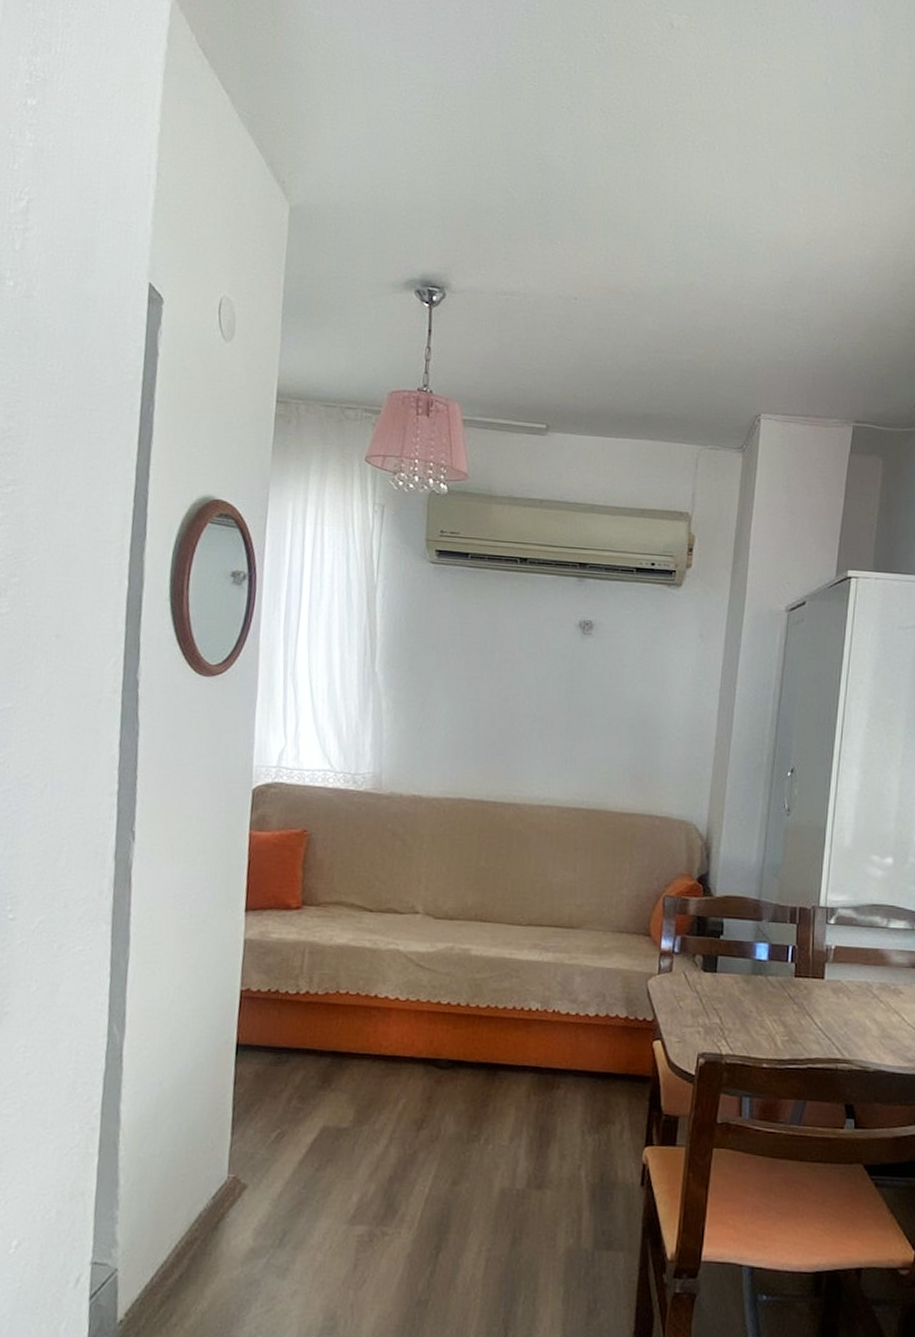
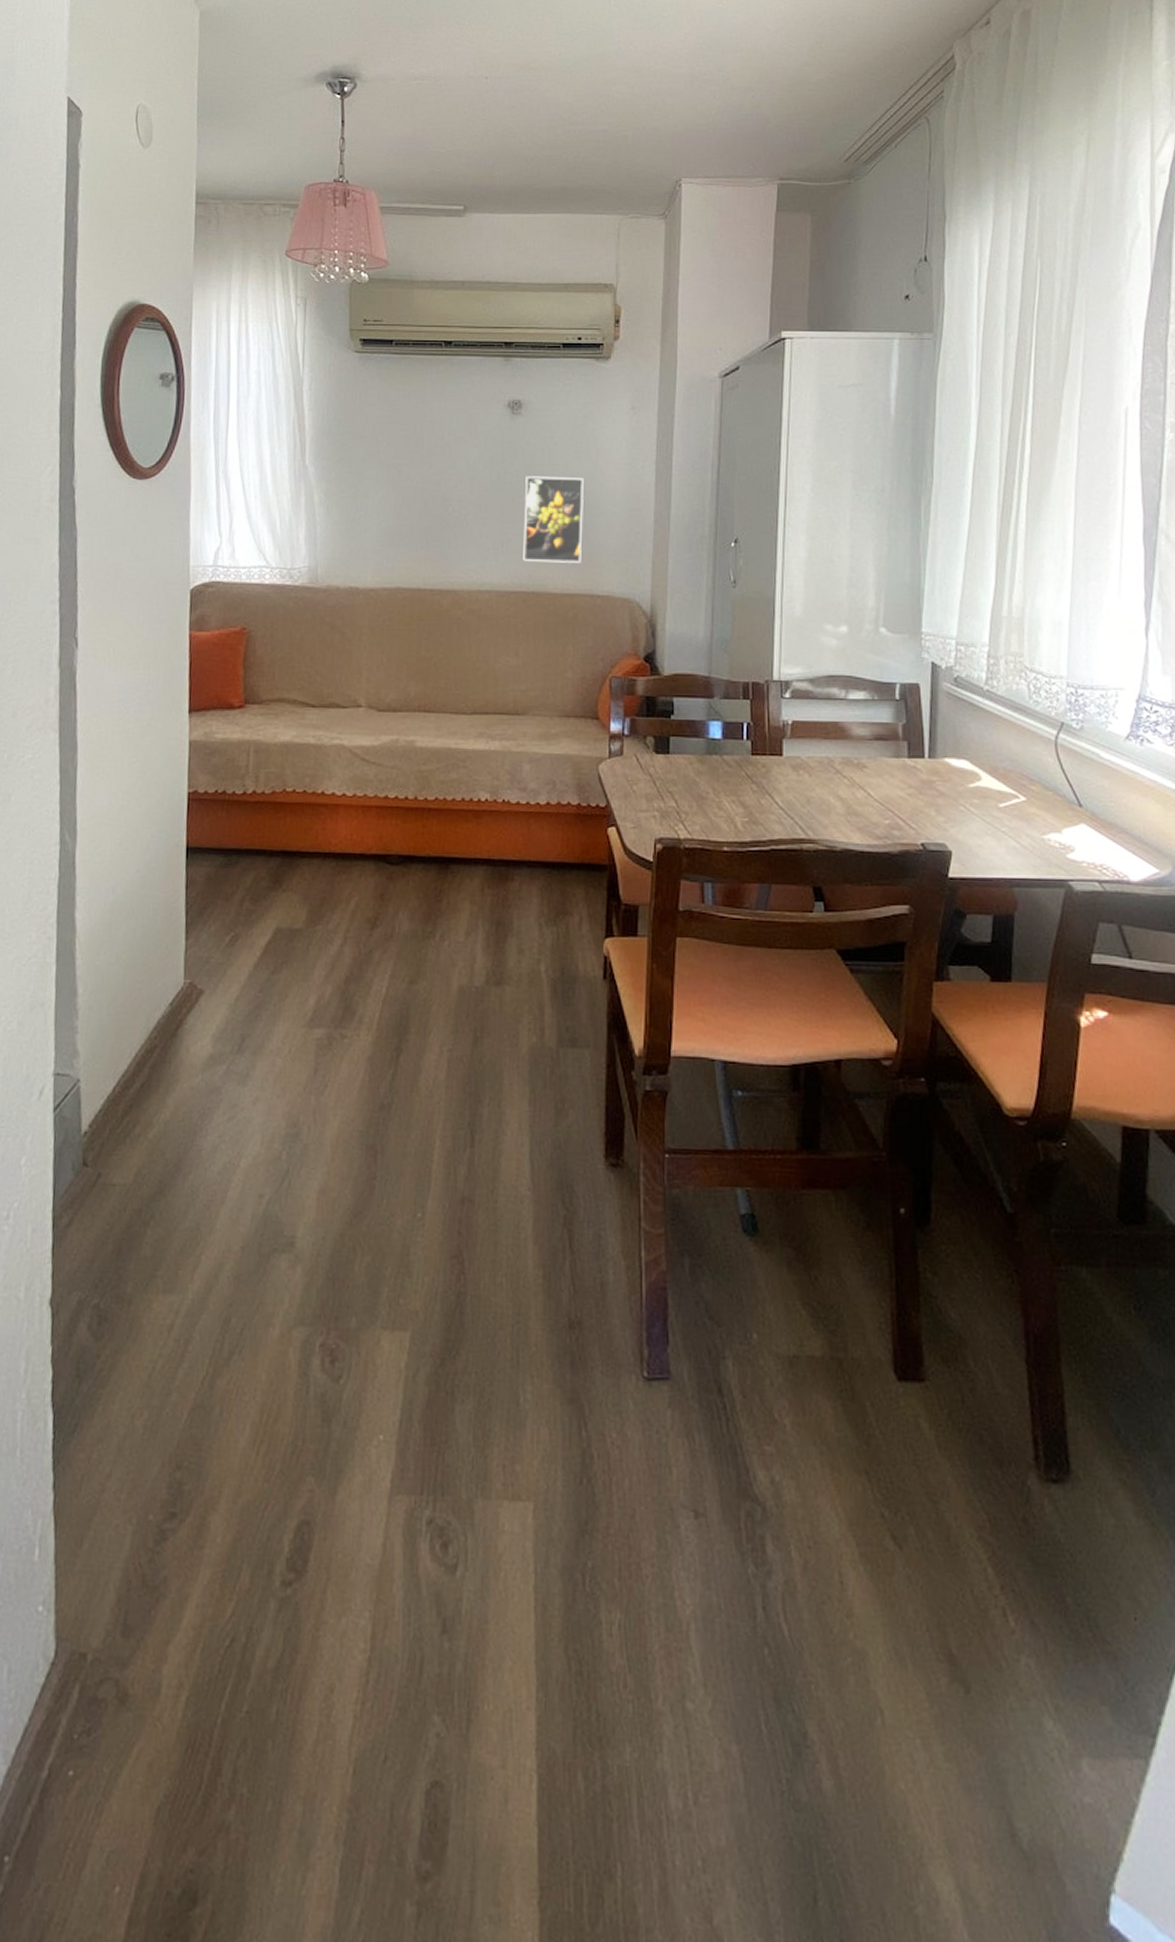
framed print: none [585,696,649,784] -> present [523,476,583,563]

